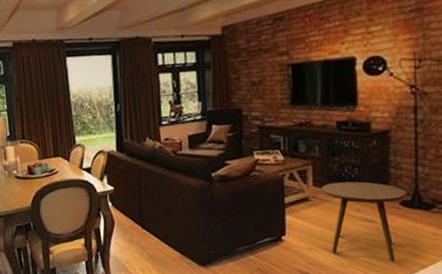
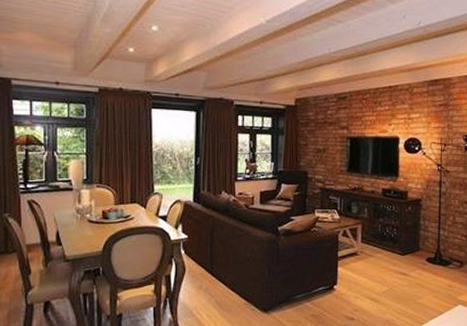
side table: present [322,181,408,262] -> none [368,240,432,309]

